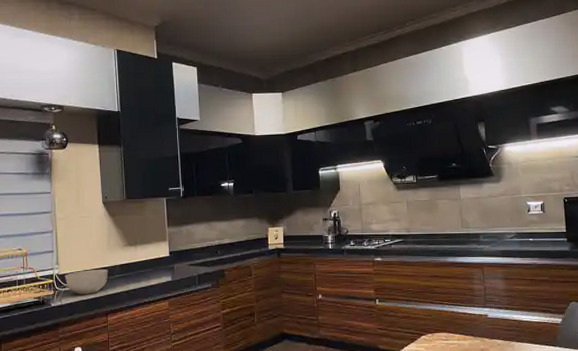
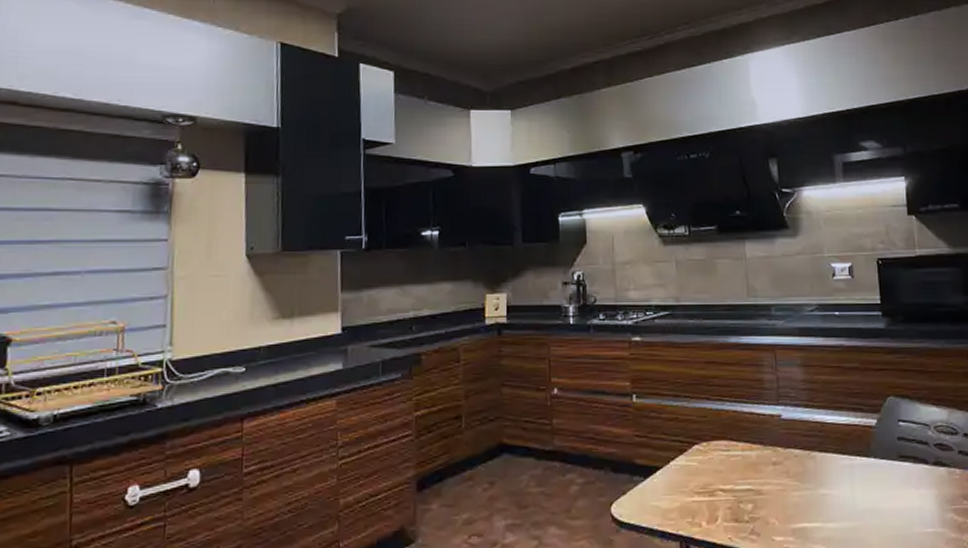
bowl: present [64,268,109,294] -> none [180,351,249,390]

